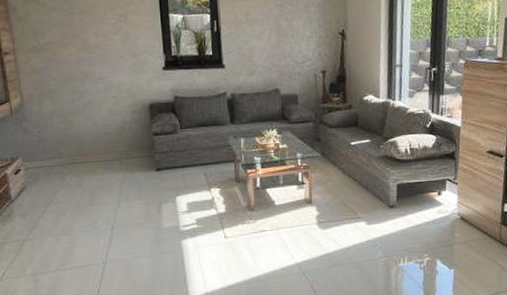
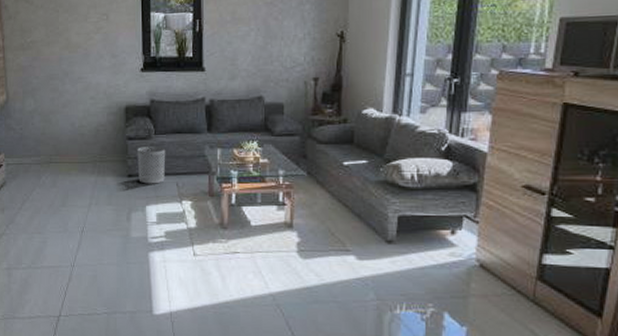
waste bin: none [164,140,193,176] -> present [137,147,166,184]

